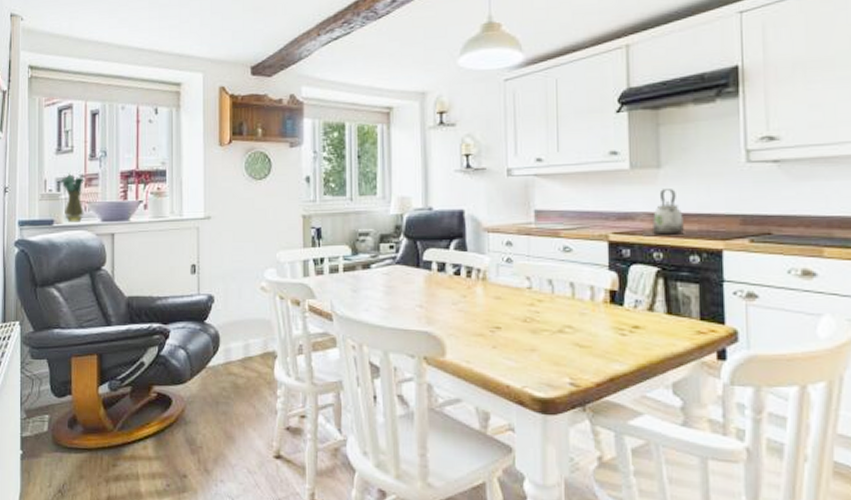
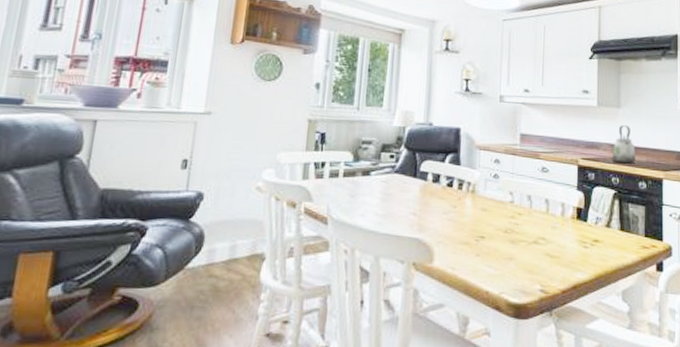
vase: present [61,173,84,223] -> none [38,51,70,105]

